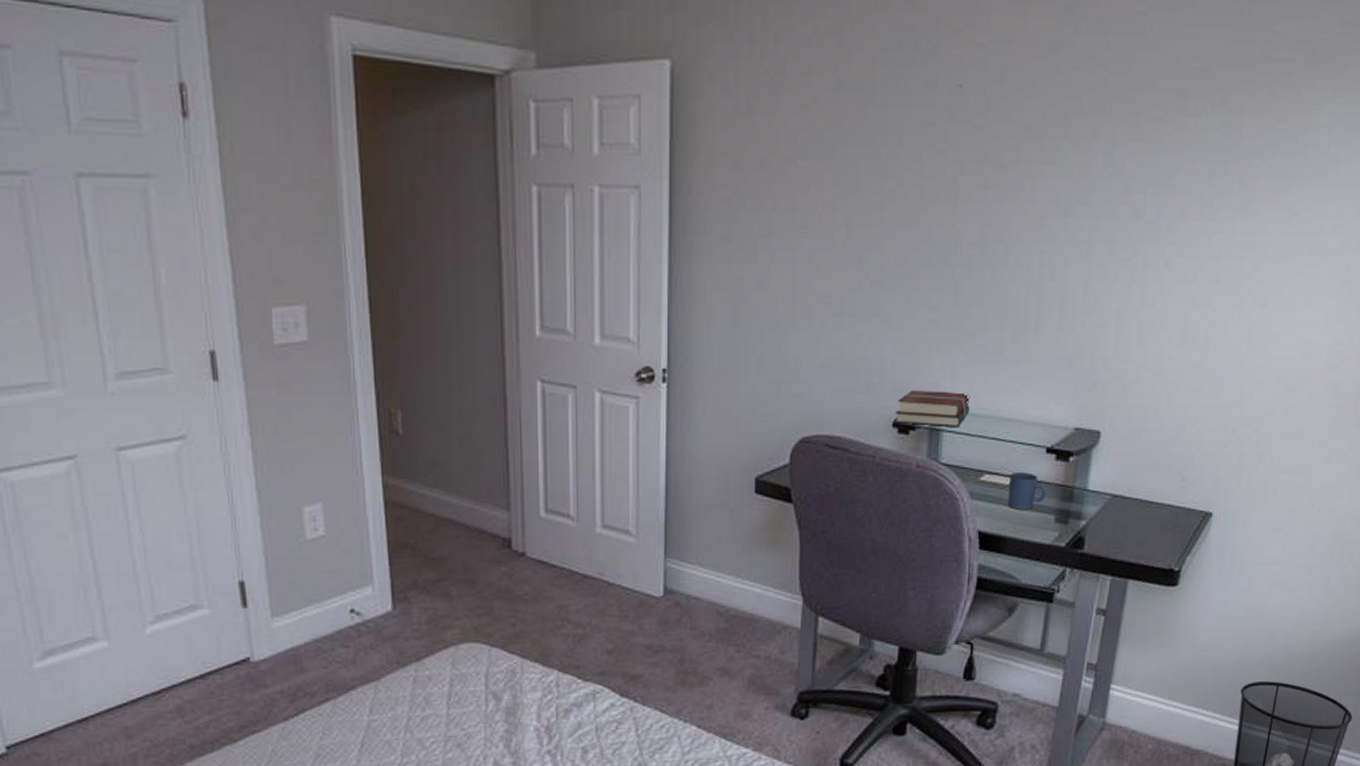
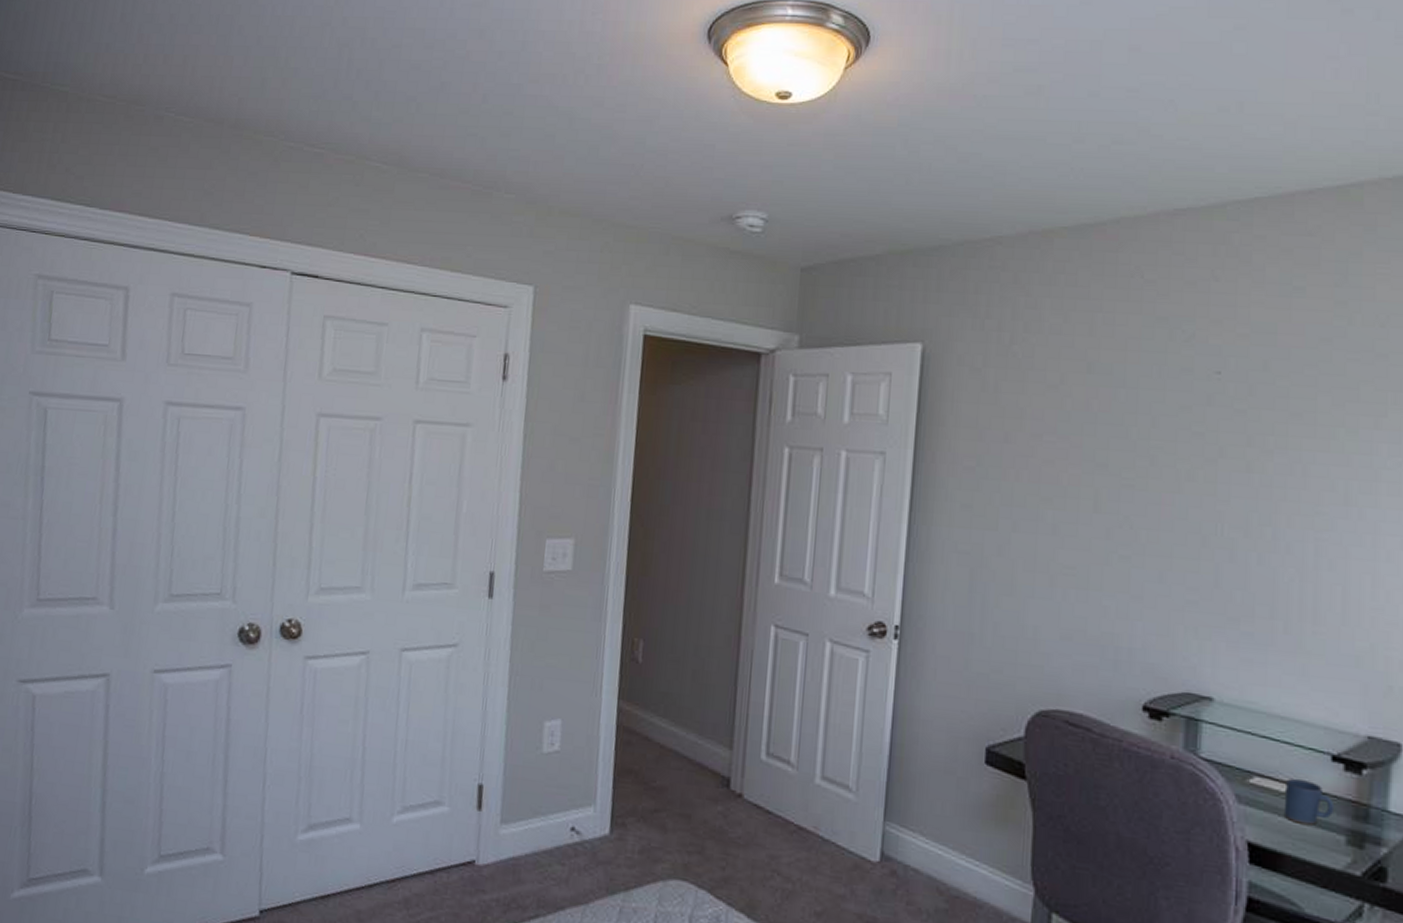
books: present [895,391,970,428] -> none [1146,674,1235,720]

